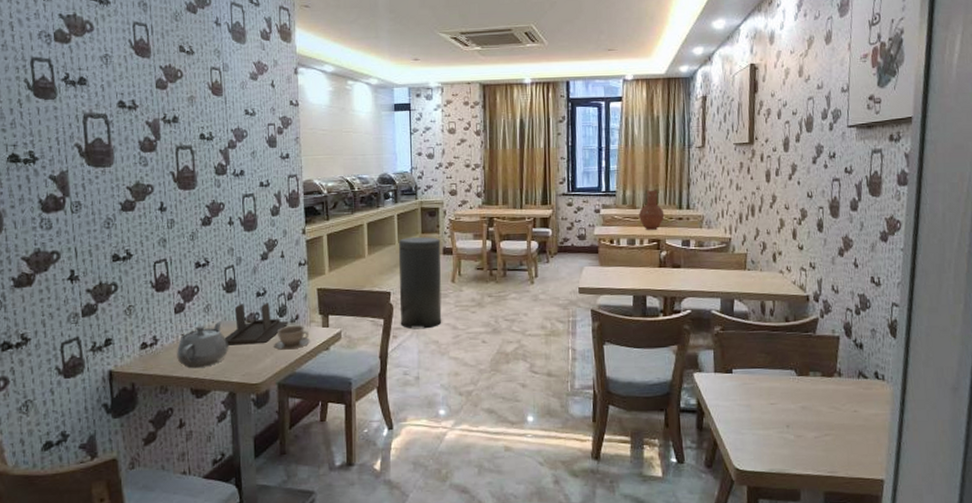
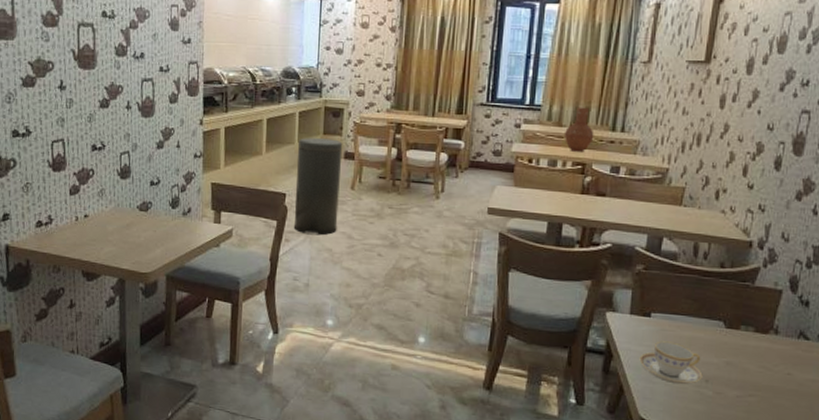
teapot: present [176,321,229,369] -> none [69,207,121,252]
napkin holder: present [224,303,289,345] -> none [116,191,181,234]
teacup: present [274,325,310,350] -> none [165,218,201,243]
teacup: none [727,394,784,433] -> present [639,341,703,385]

